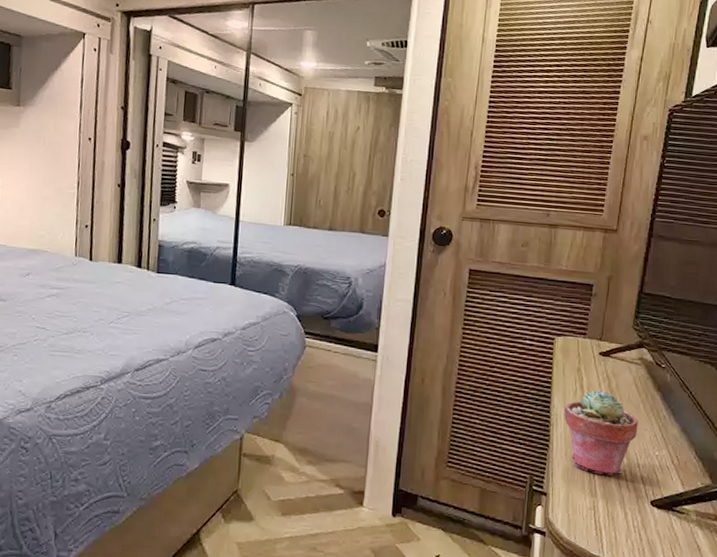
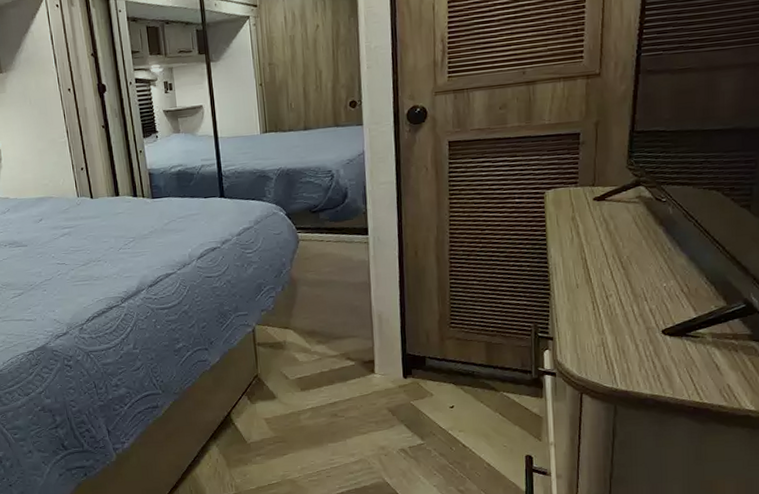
potted succulent: present [564,390,638,476] -> none [562,234,642,313]

